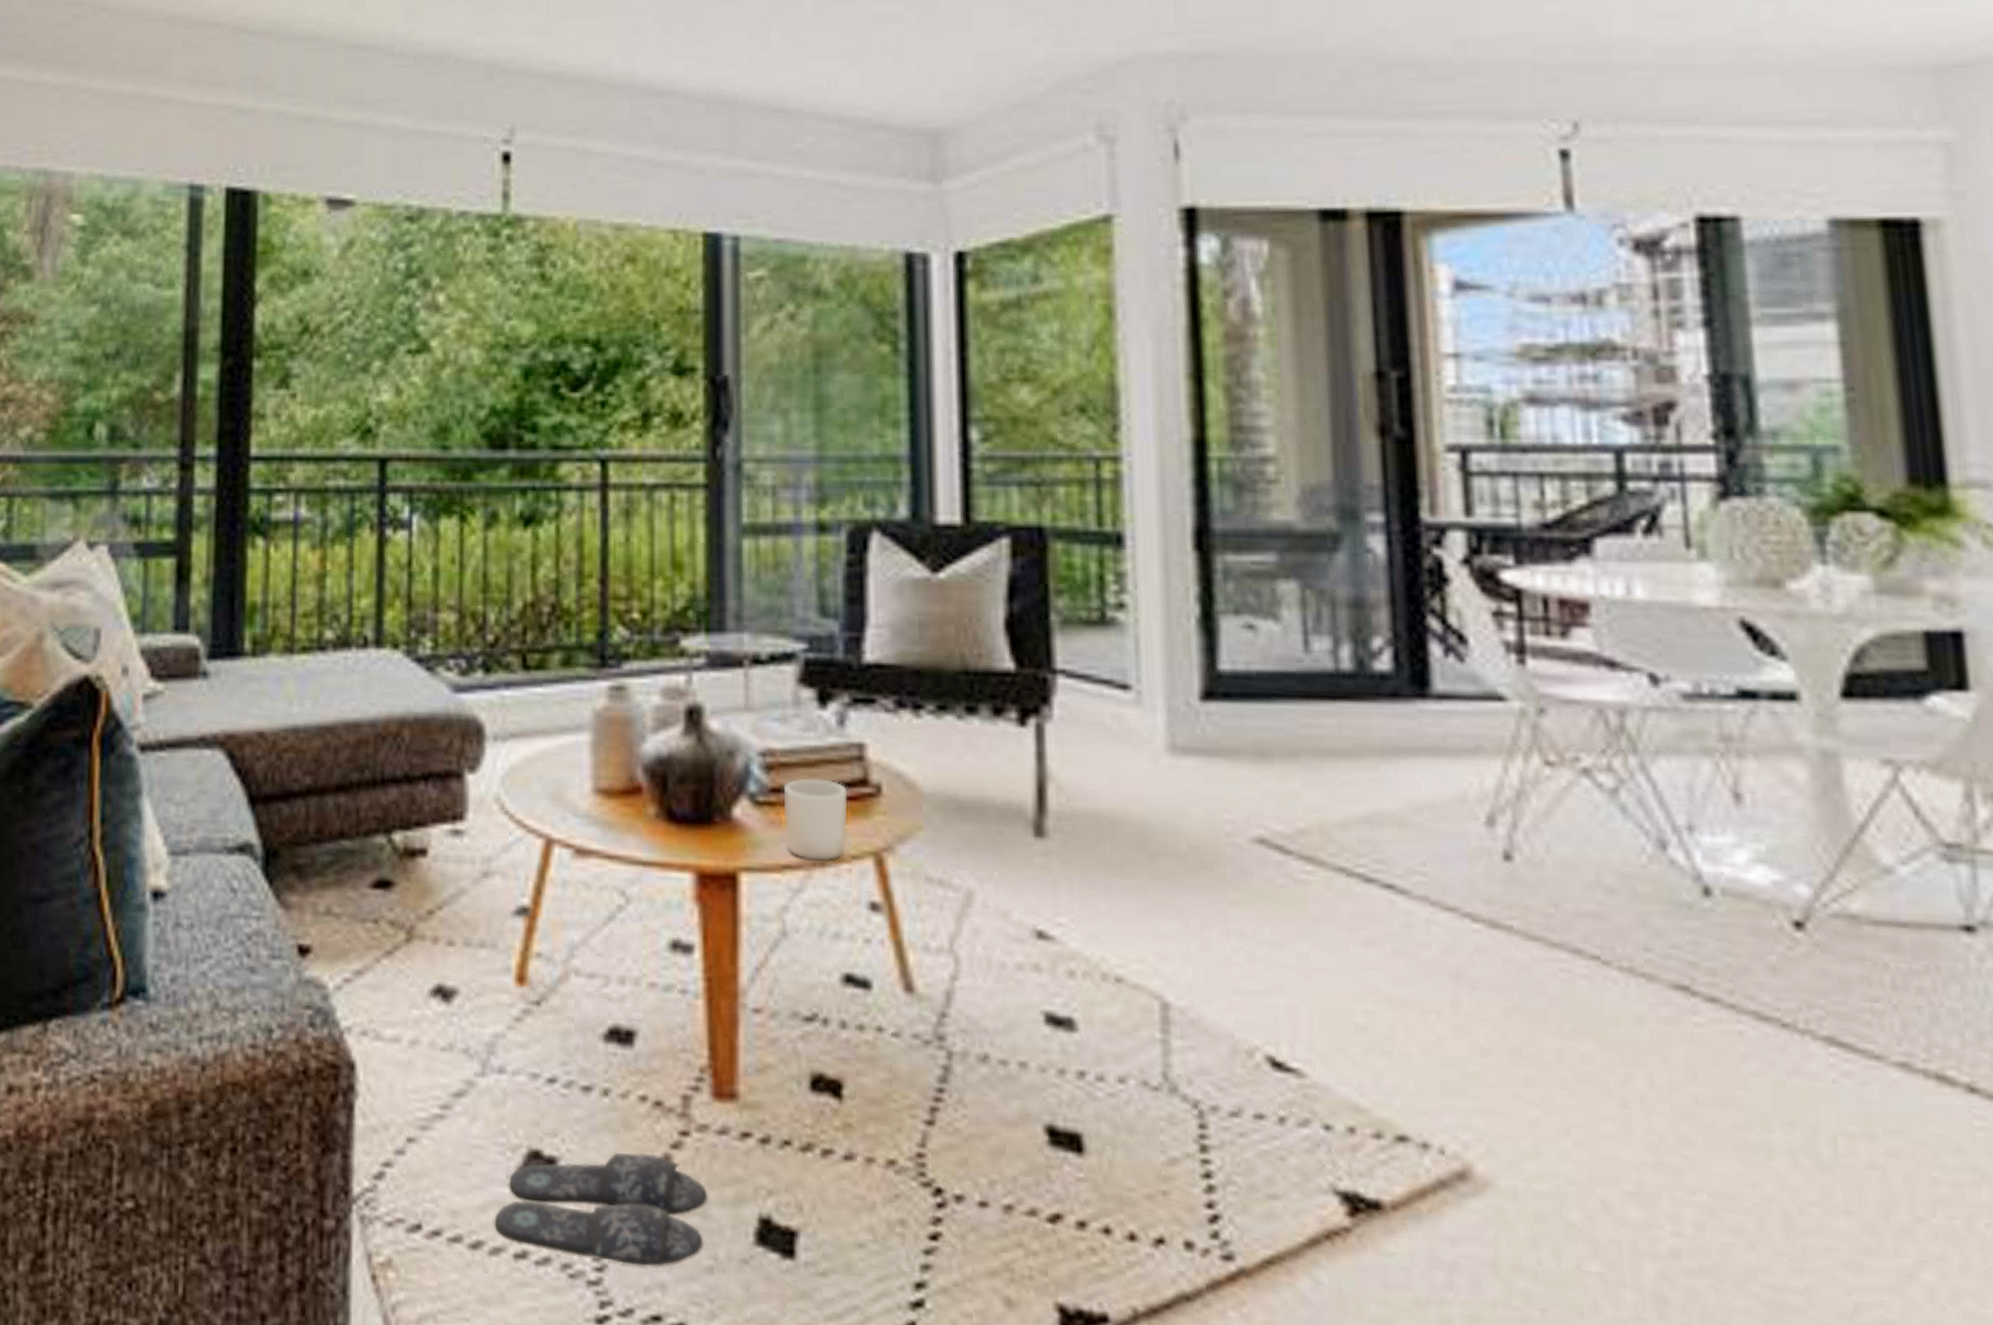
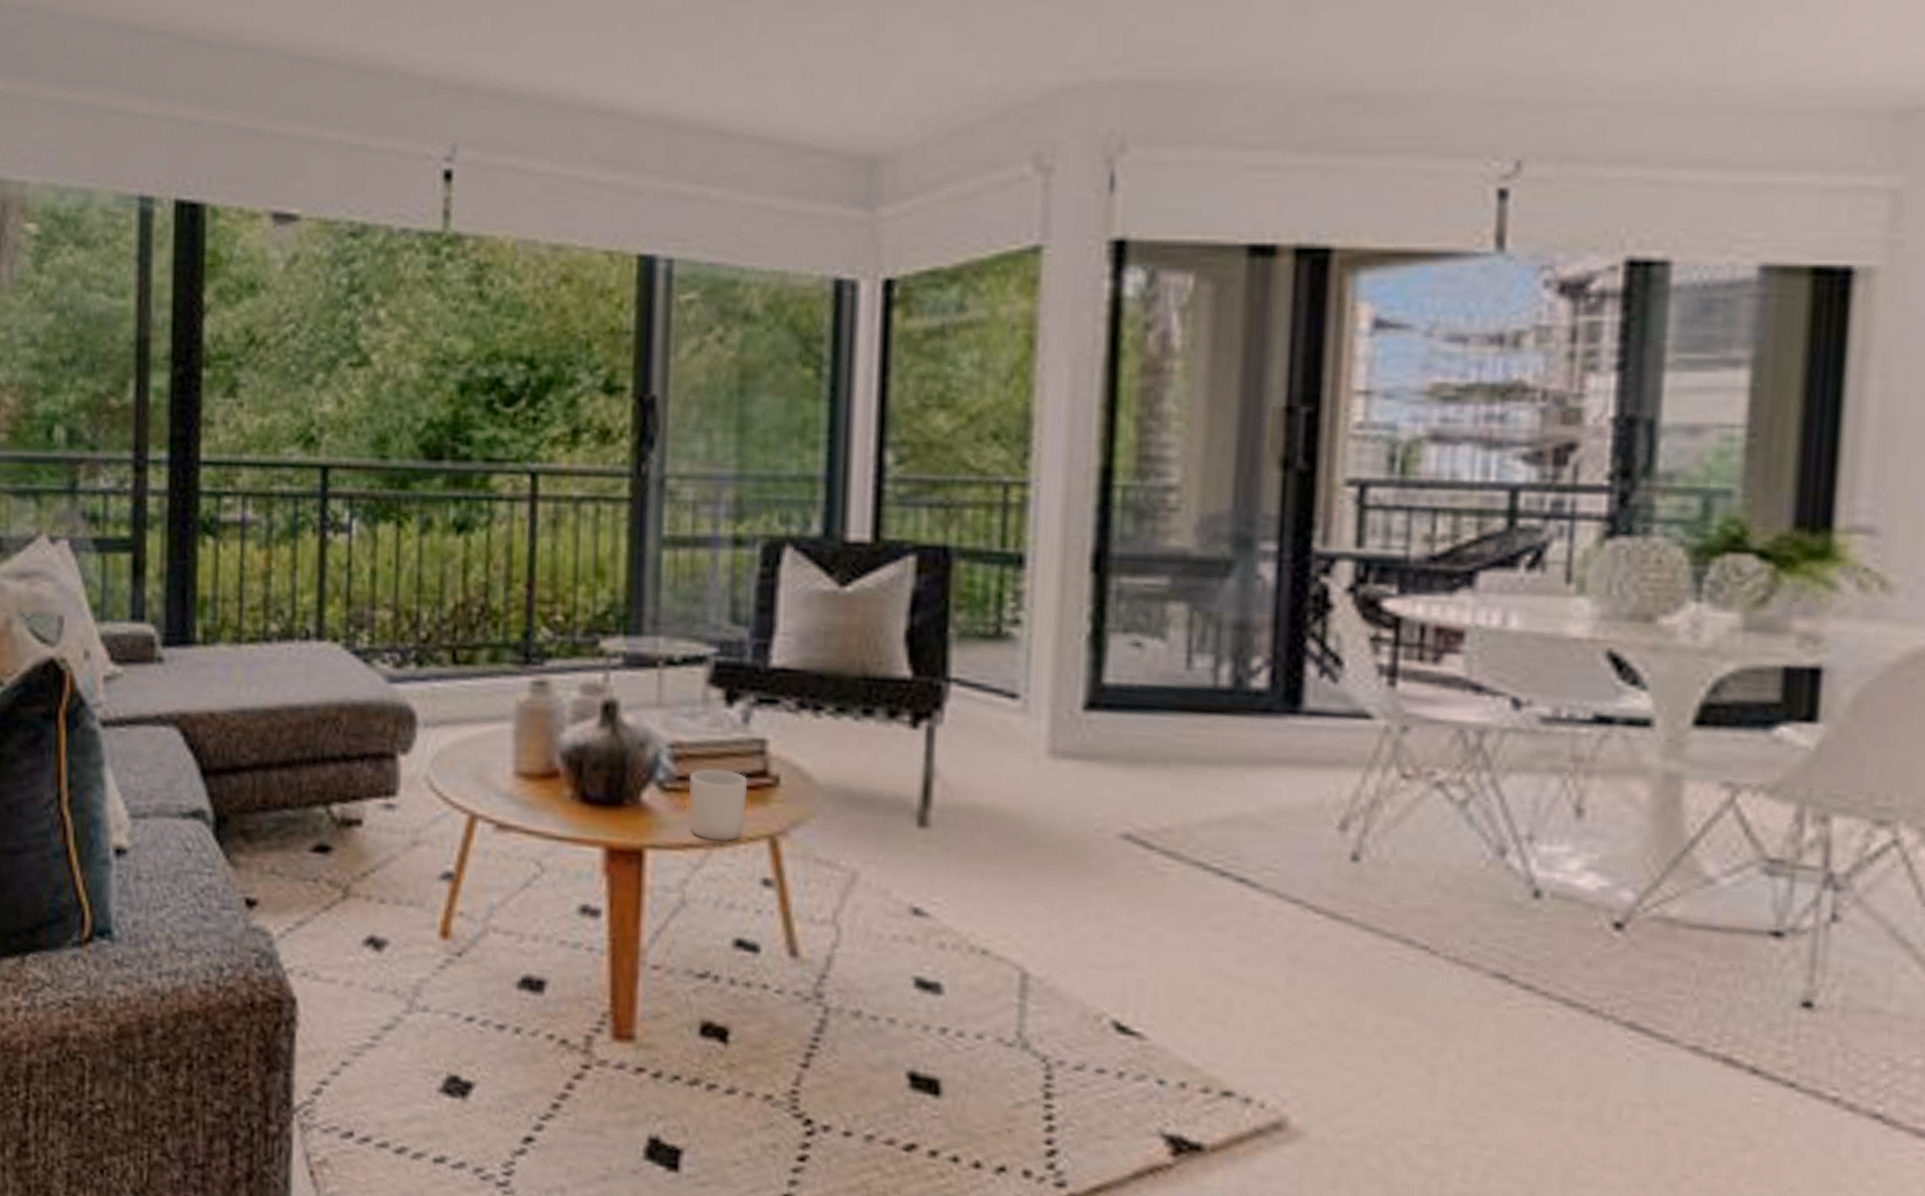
slippers: present [494,1151,707,1266] -> none [417,1079,604,1173]

